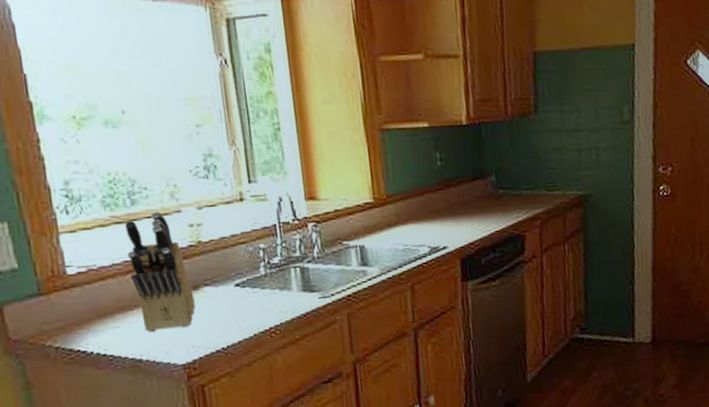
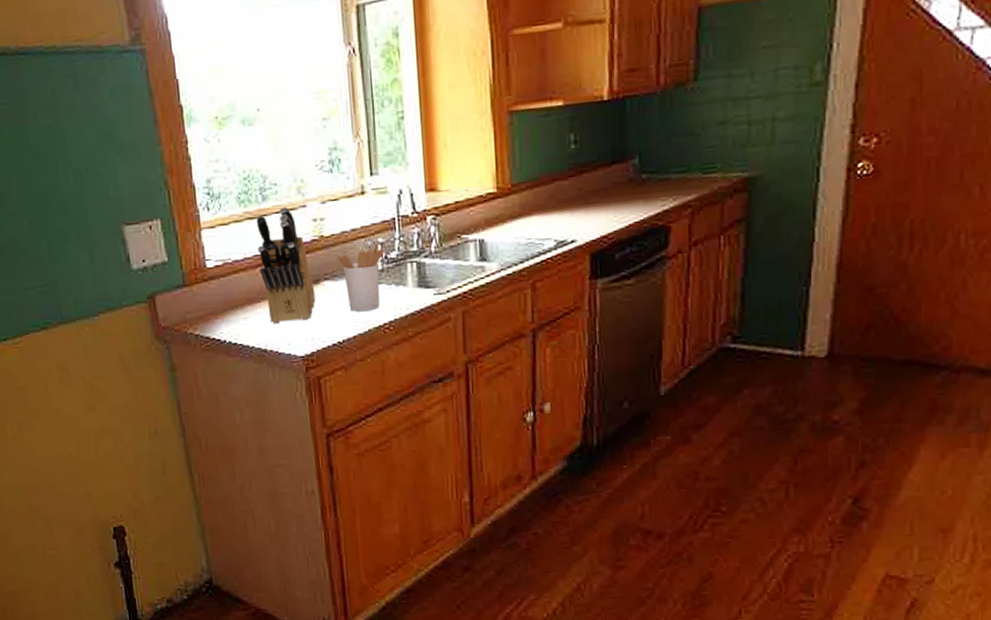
utensil holder: none [217,247,268,317] -> present [337,241,385,312]

